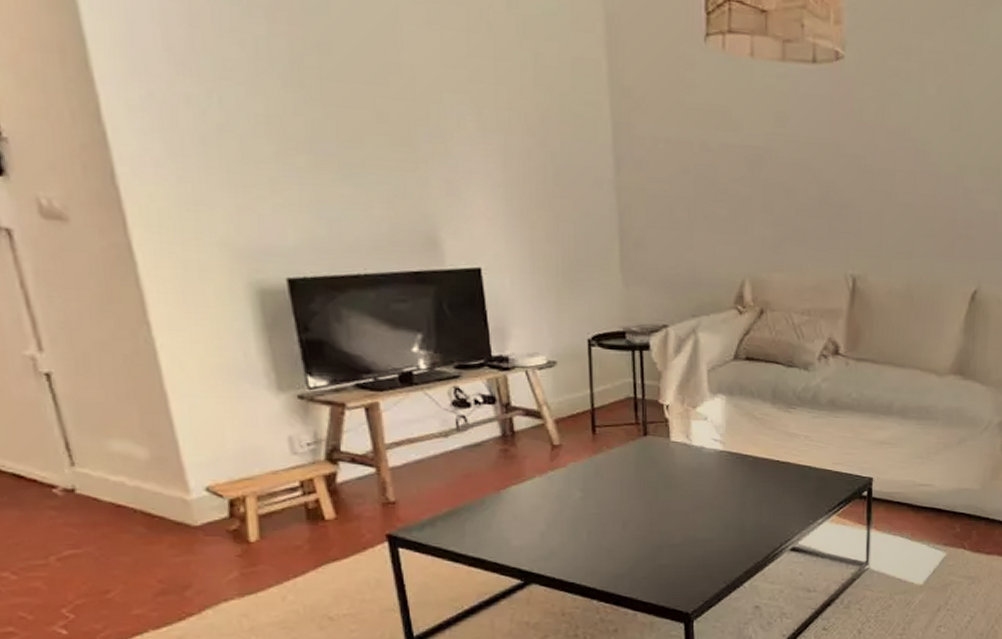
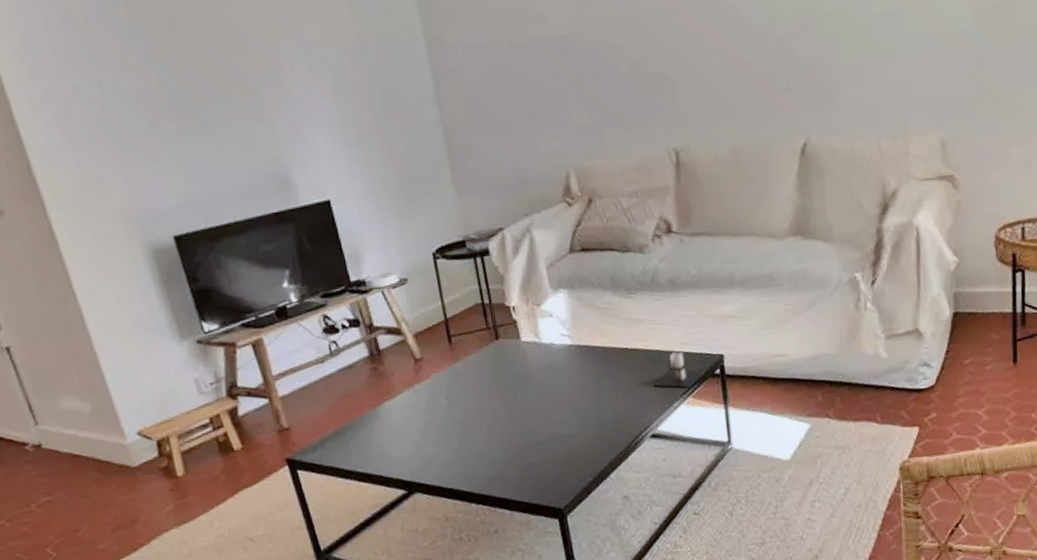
candle: none [801,470,852,506] -> present [654,351,704,388]

